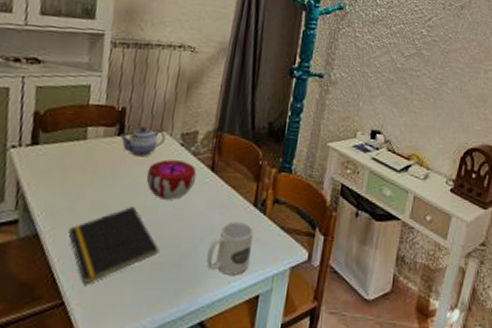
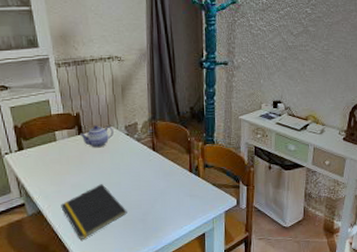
decorative bowl: present [146,159,197,200] -> none [106,146,143,176]
mug: present [206,221,254,275] -> none [162,184,194,222]

